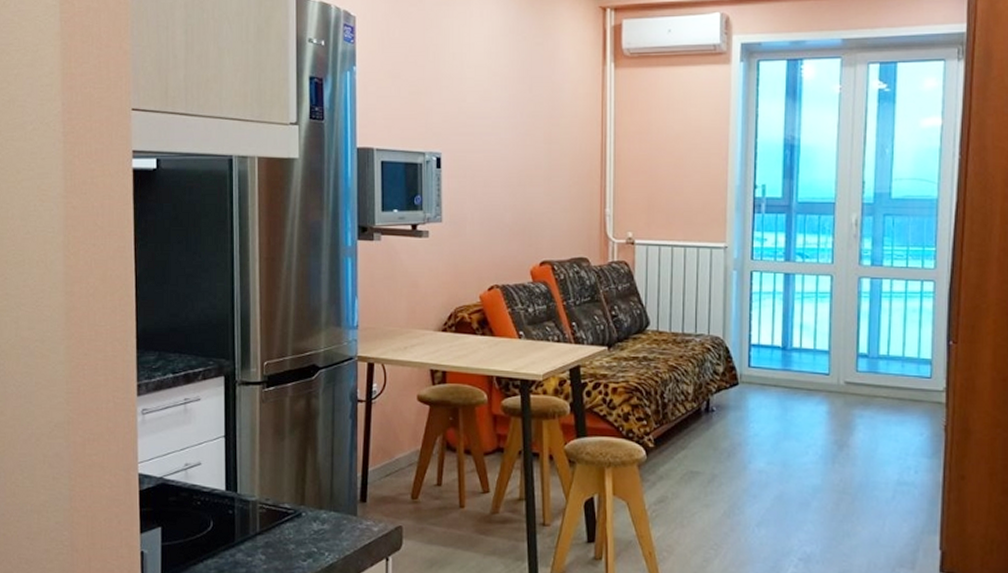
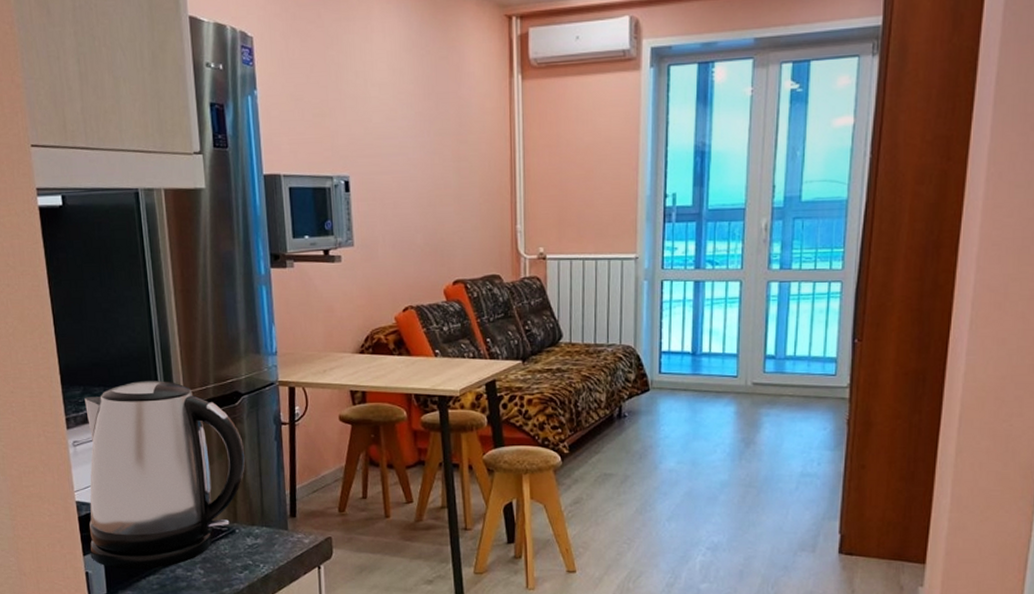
kettle: none [148,349,318,552] -> present [84,381,246,570]

